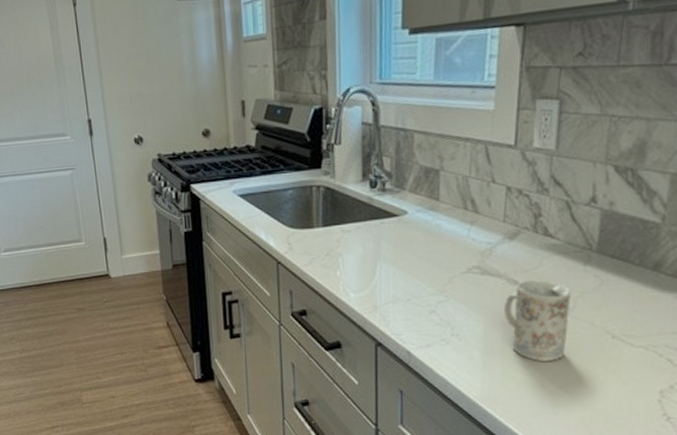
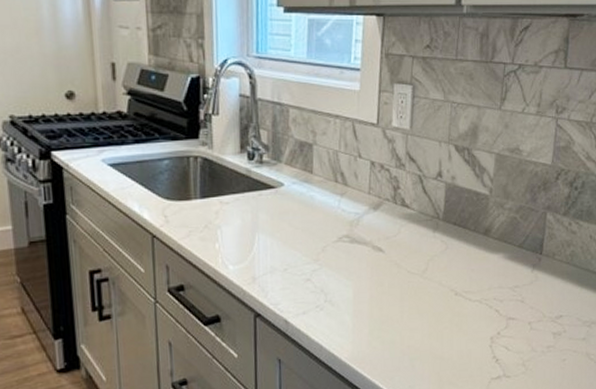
mug: present [503,280,571,362] -> none [369,246,424,321]

